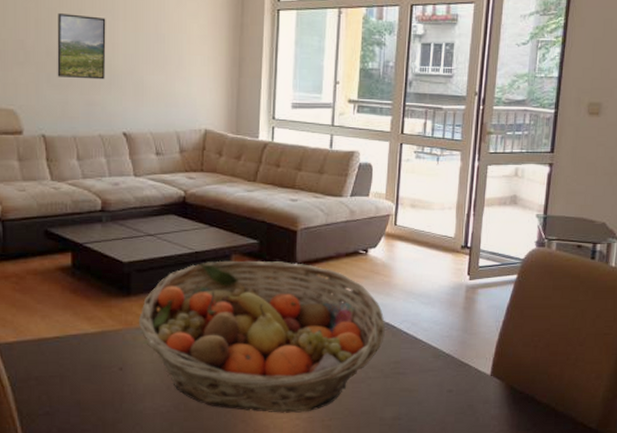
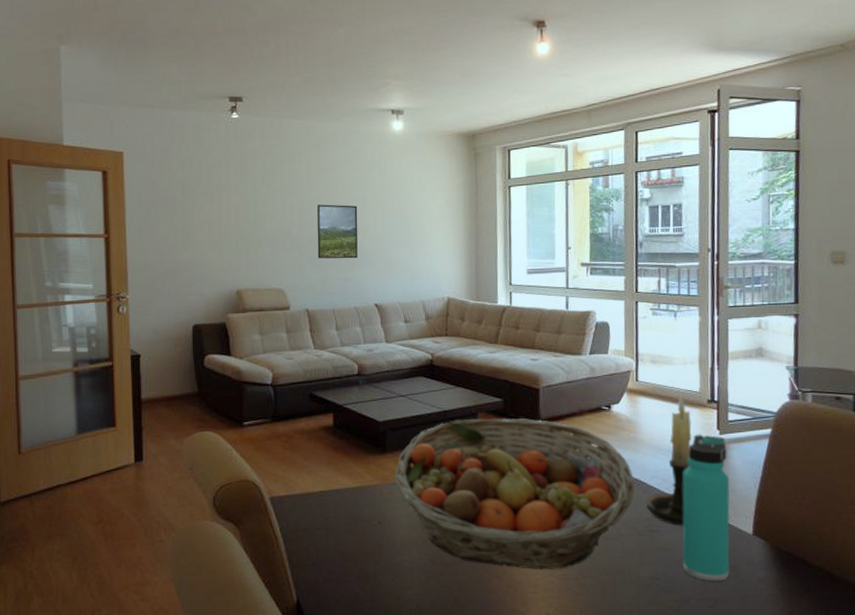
candle holder: none [395,240,444,368] -> present [646,395,692,526]
thermos bottle: none [425,279,475,420] -> present [682,434,730,582]

